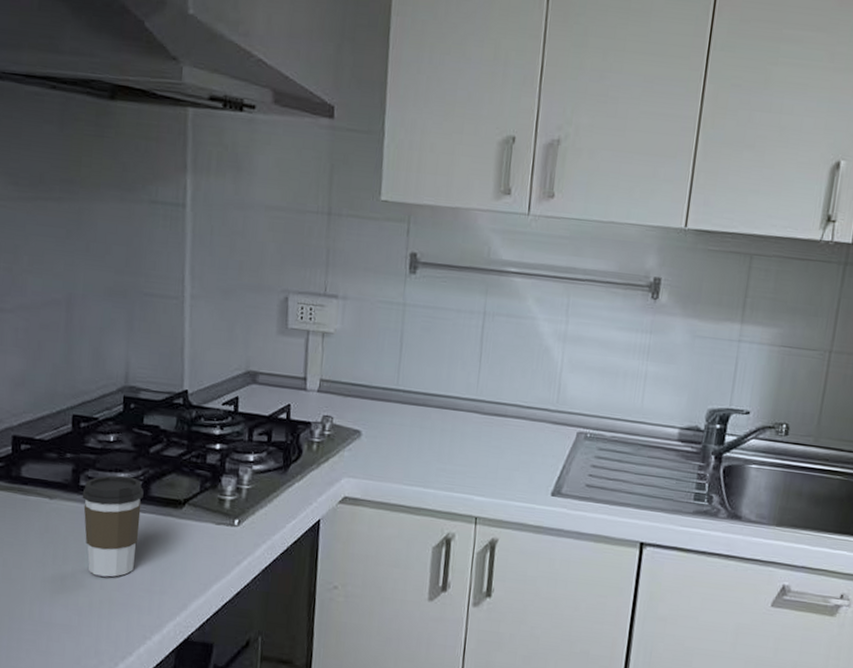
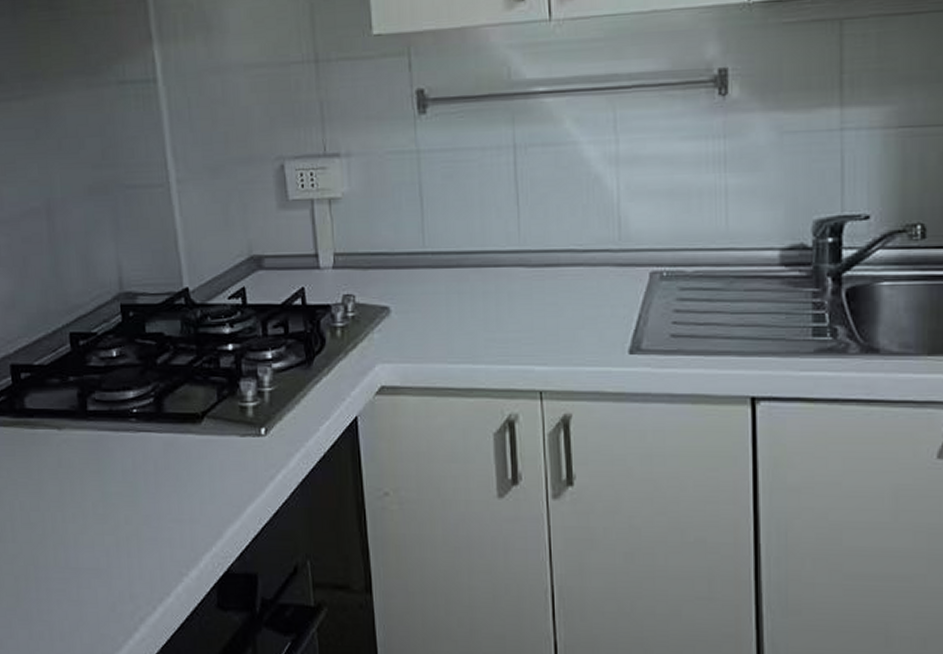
coffee cup: present [82,475,144,577] -> none [91,394,159,510]

